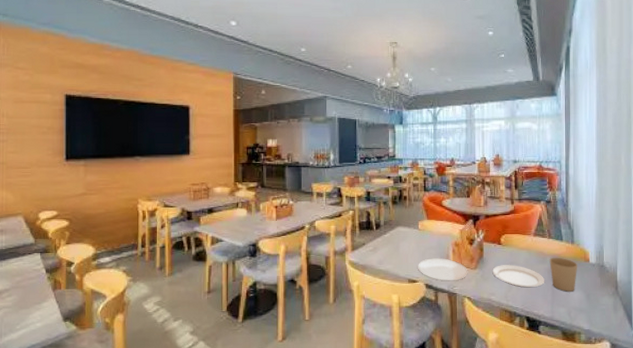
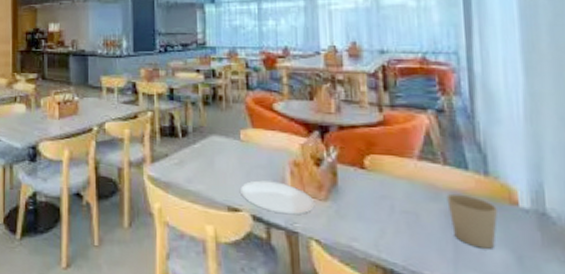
plate: present [492,265,545,288] -> none [352,198,441,236]

